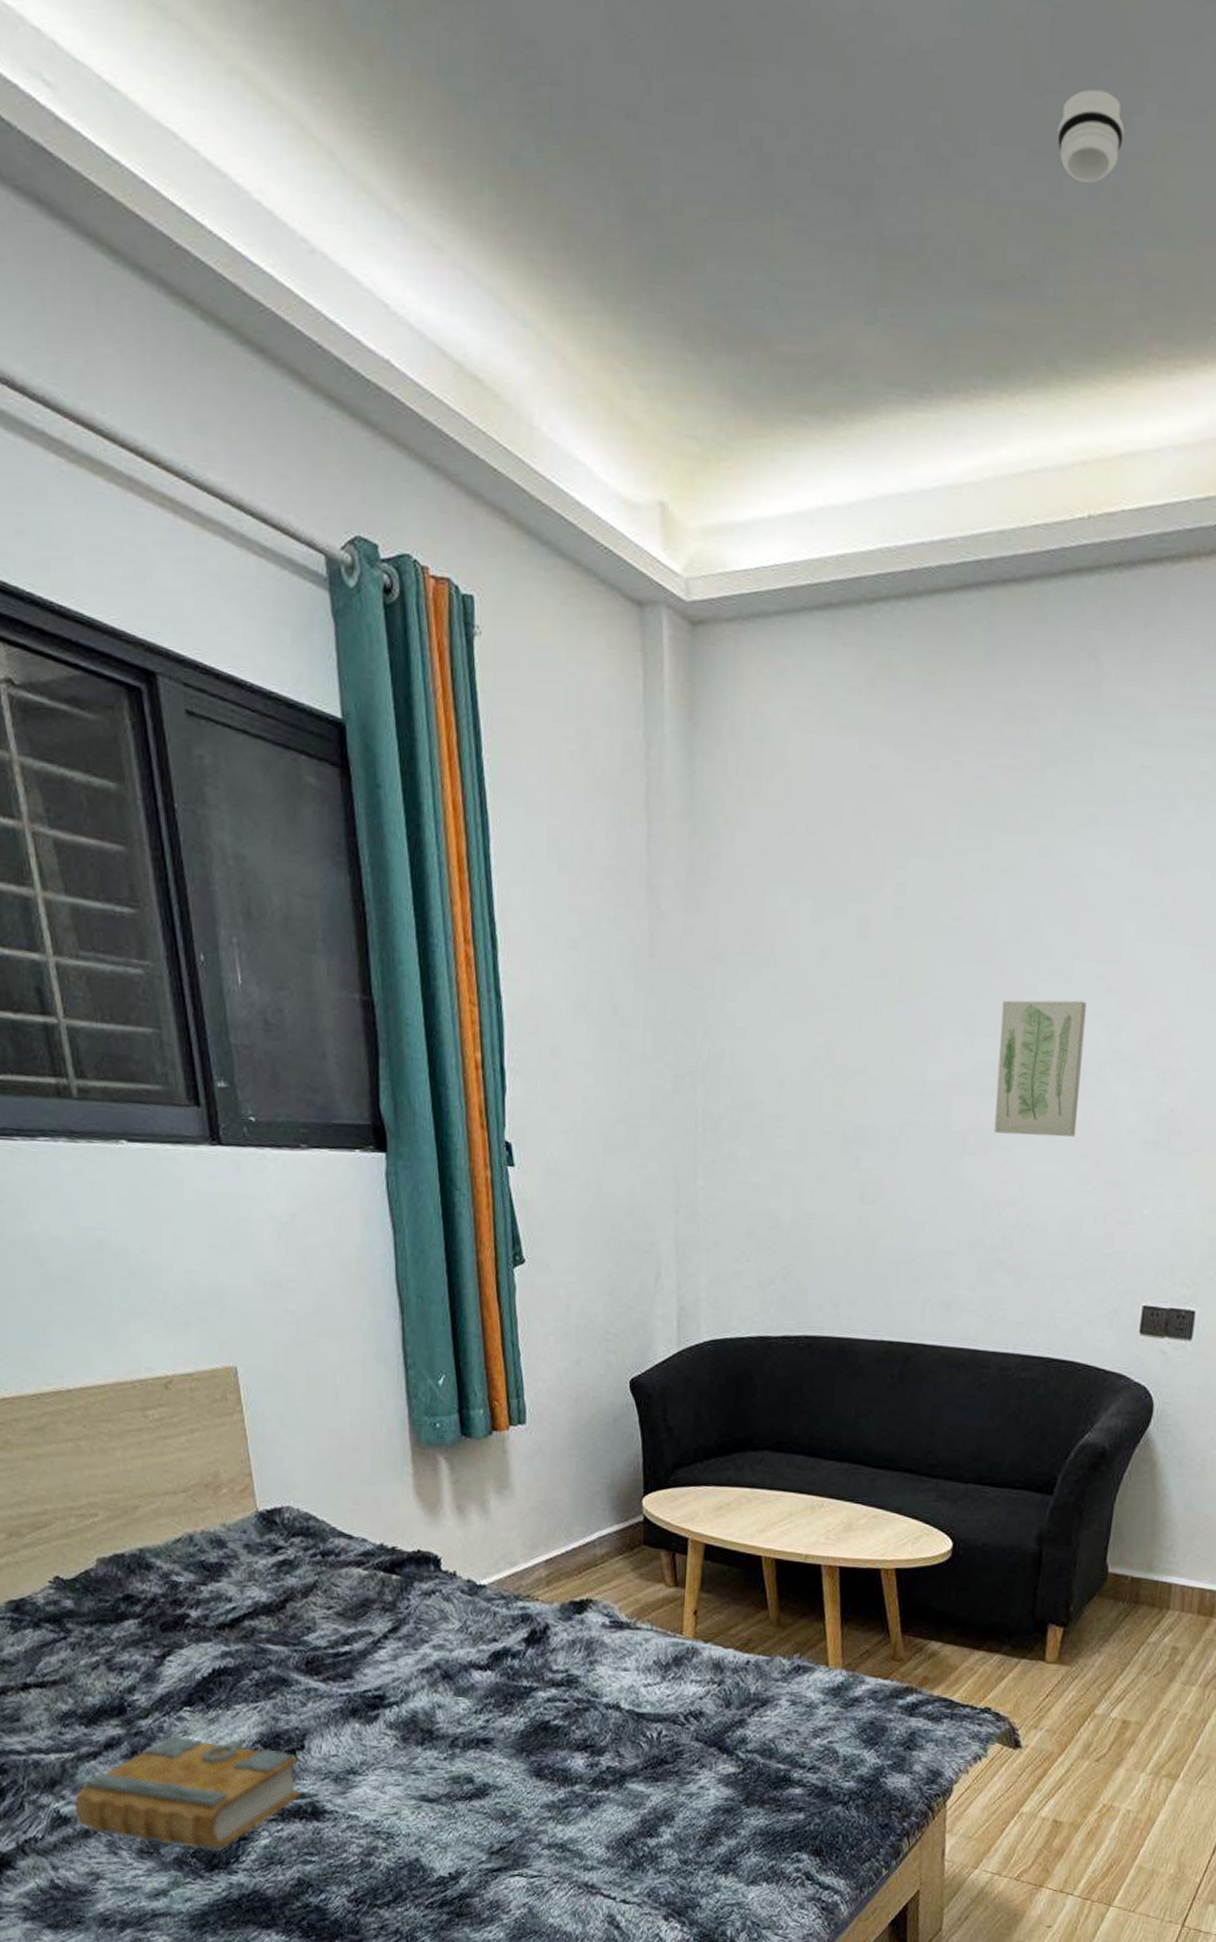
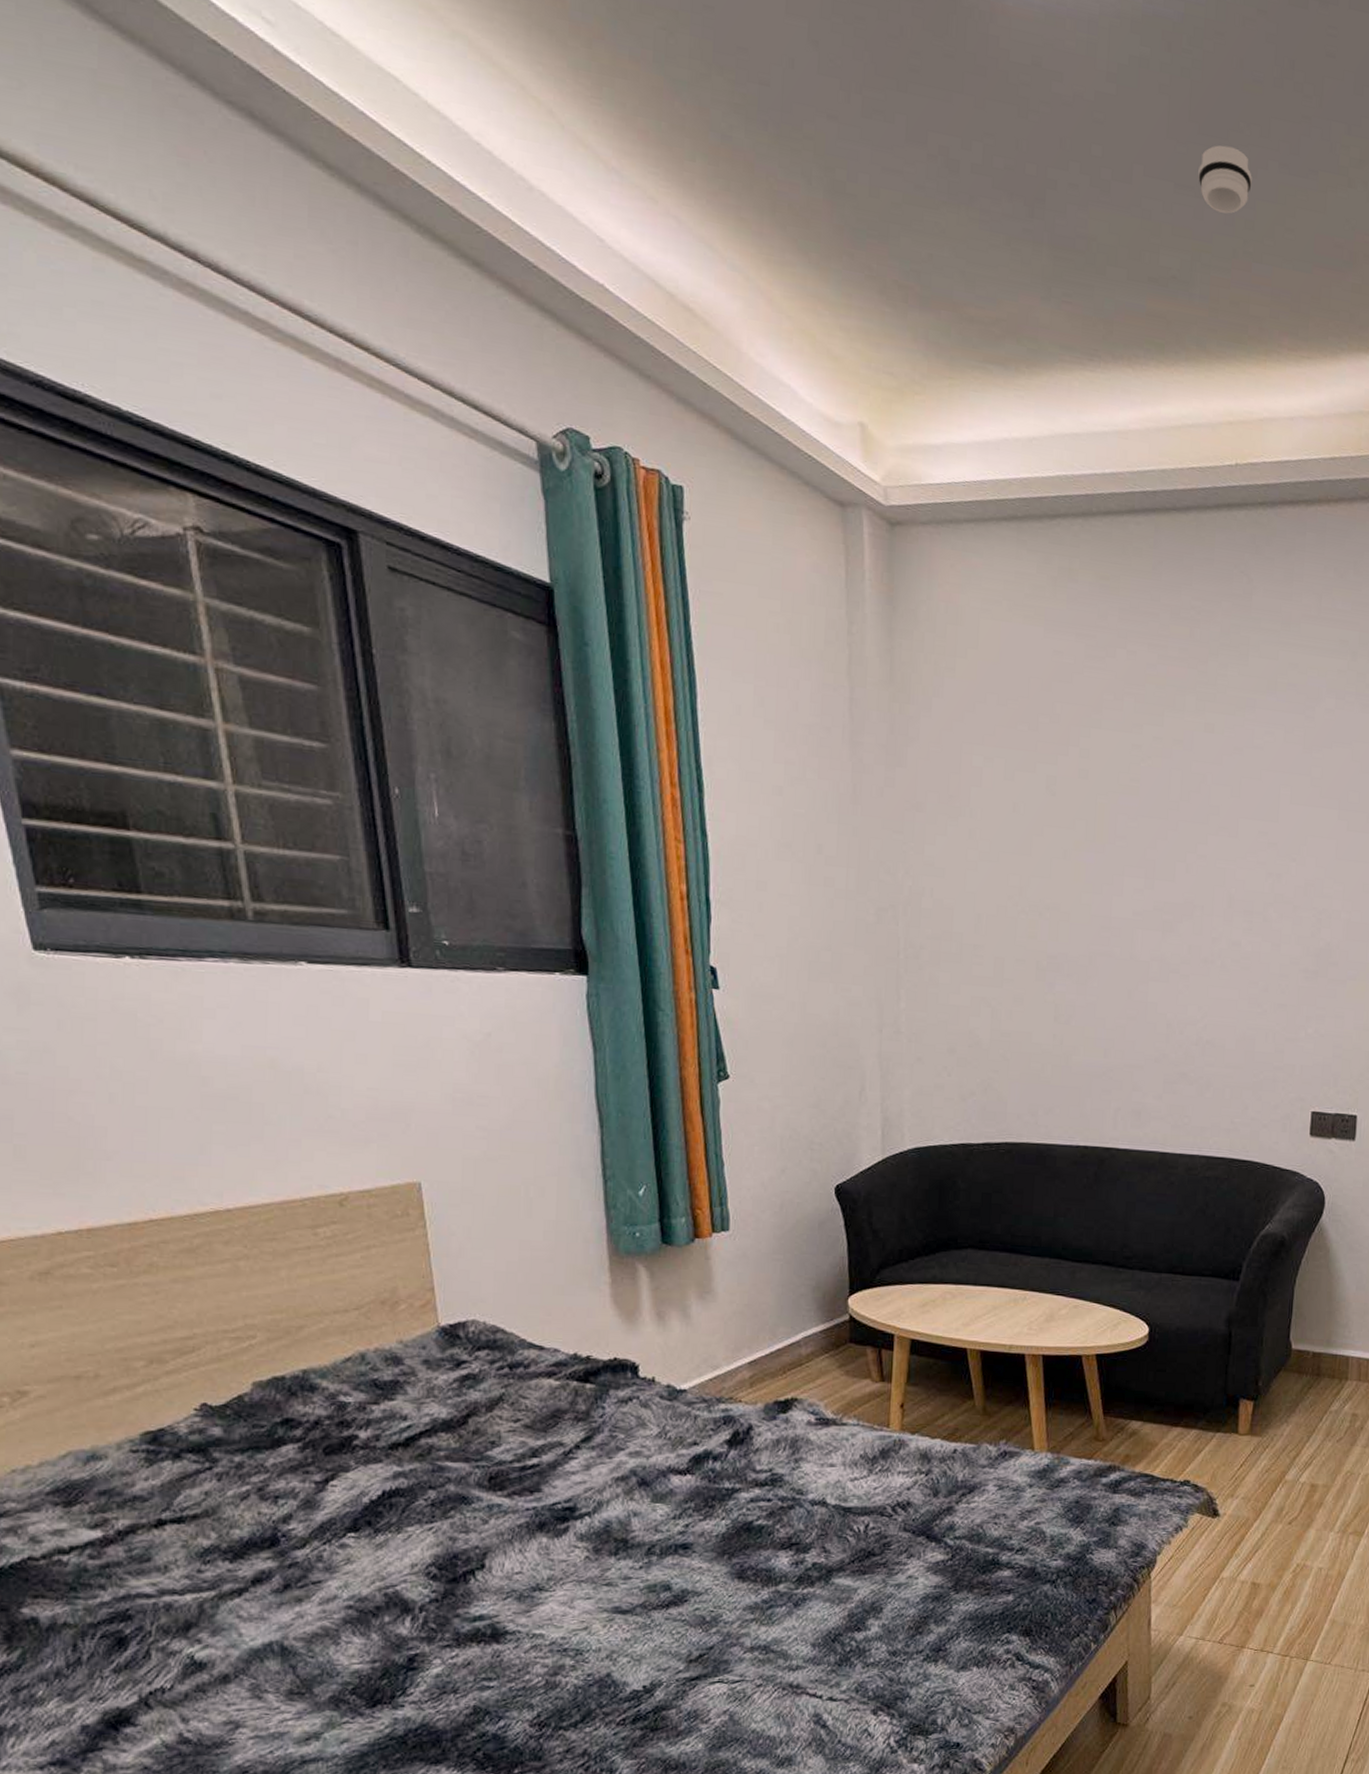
book: present [75,1735,301,1851] -> none [213,1563,480,1685]
wall art: present [994,1000,1087,1137] -> none [1174,850,1252,967]

